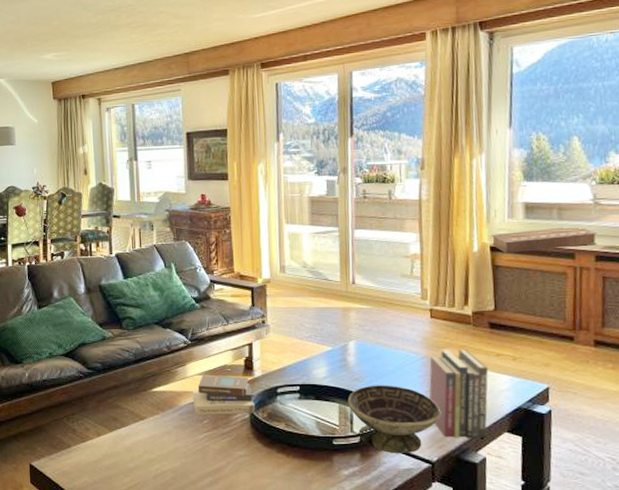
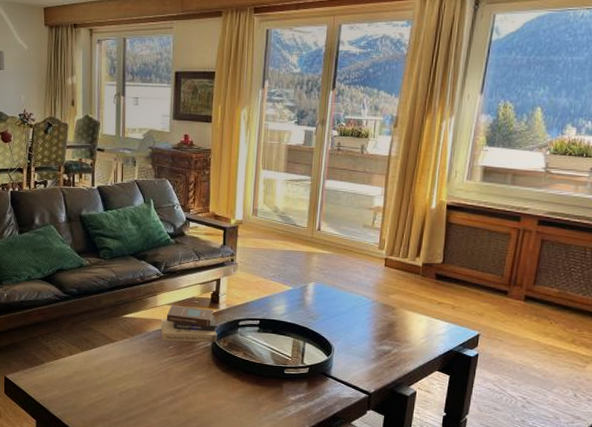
decorative bowl: present [347,385,440,454] -> none [301,323,382,385]
books: present [429,349,488,439] -> none [375,296,429,376]
decorative box: present [490,225,598,254] -> none [448,191,544,213]

